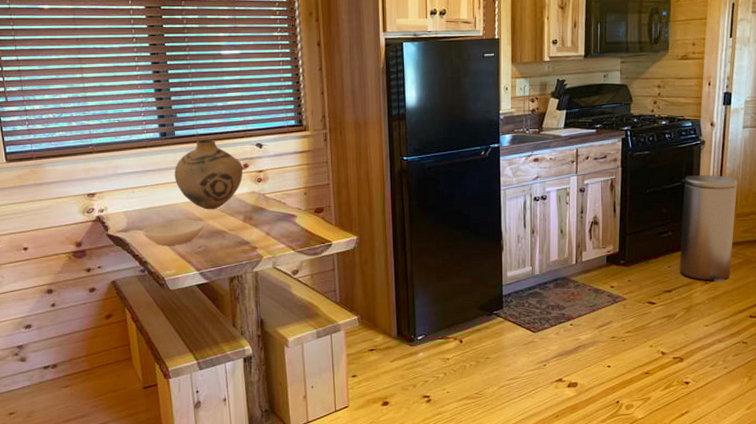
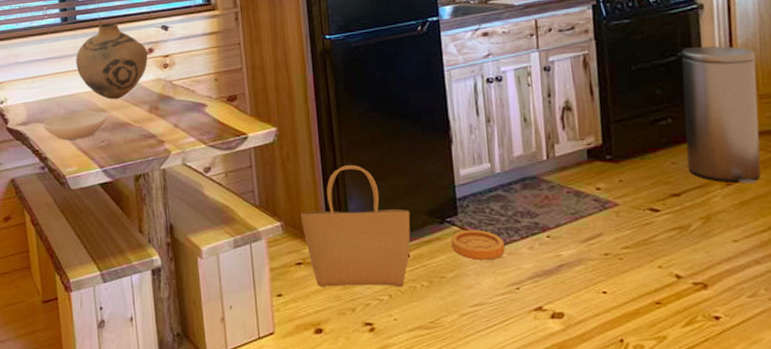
tote bag: none [374,268,465,368] -> present [300,165,411,287]
pet bowl: none [497,320,537,344] -> present [451,229,505,260]

